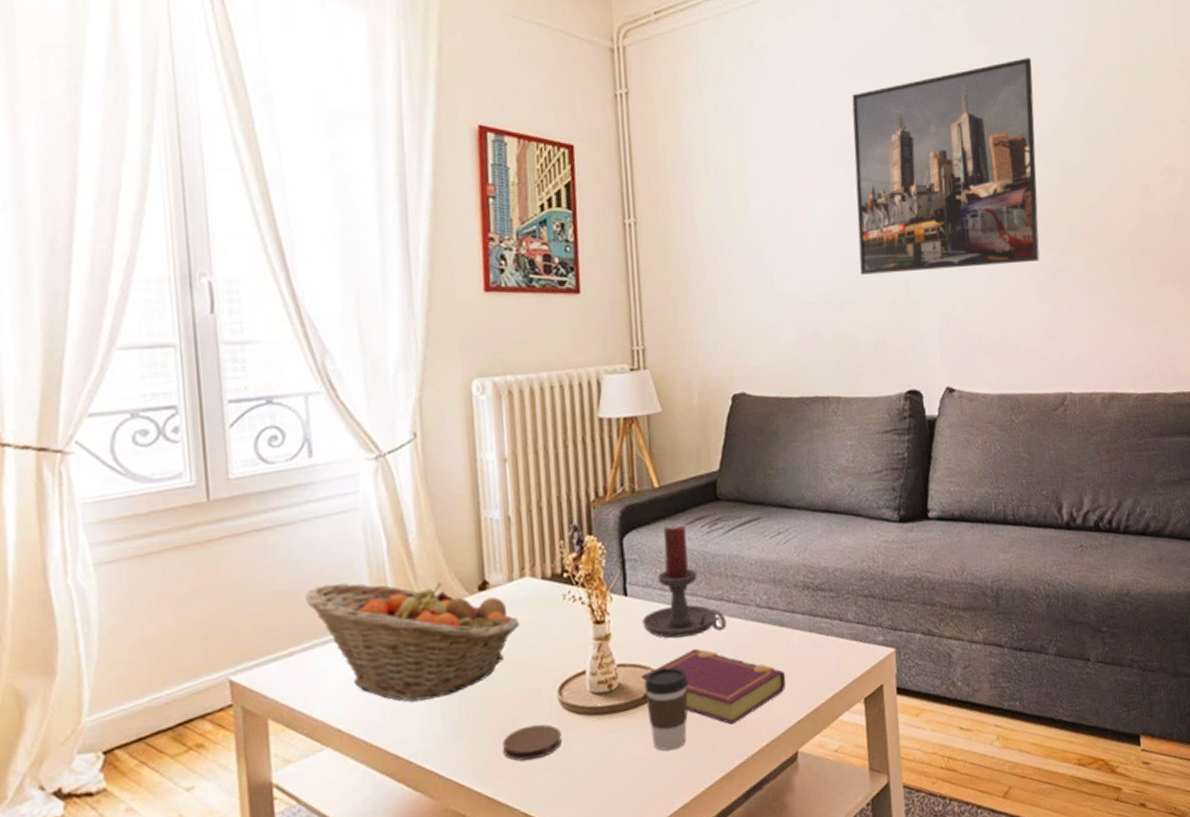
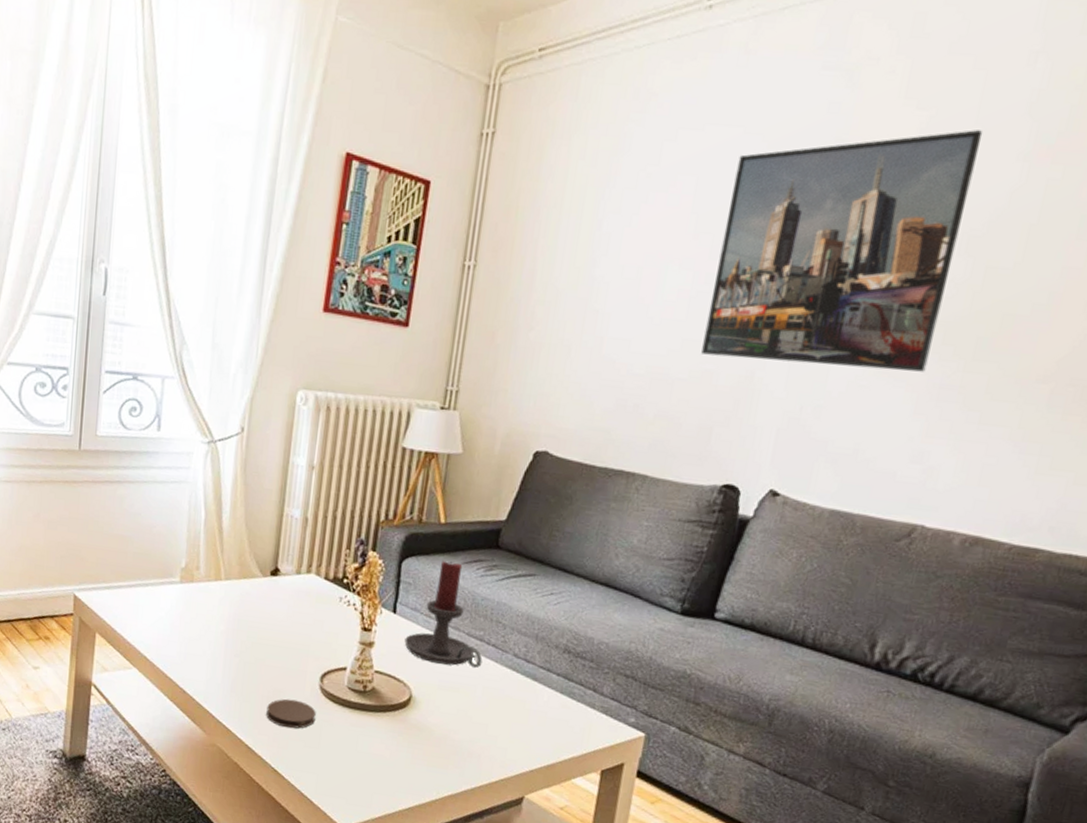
fruit basket: present [304,582,520,702] -> none [136,538,299,655]
book: present [642,648,787,725] -> none [392,676,529,754]
coffee cup: present [644,667,689,751] -> none [392,684,436,759]

